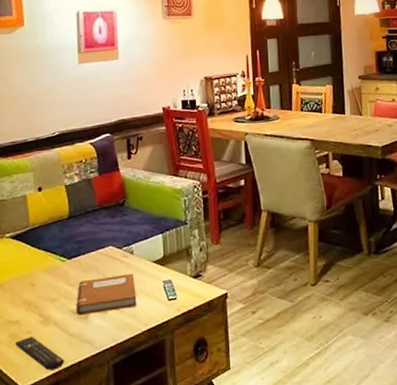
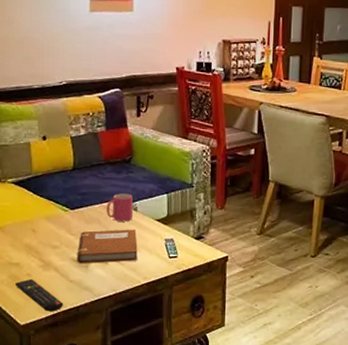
mug: none [102,237,130,267] -> present [106,193,134,222]

